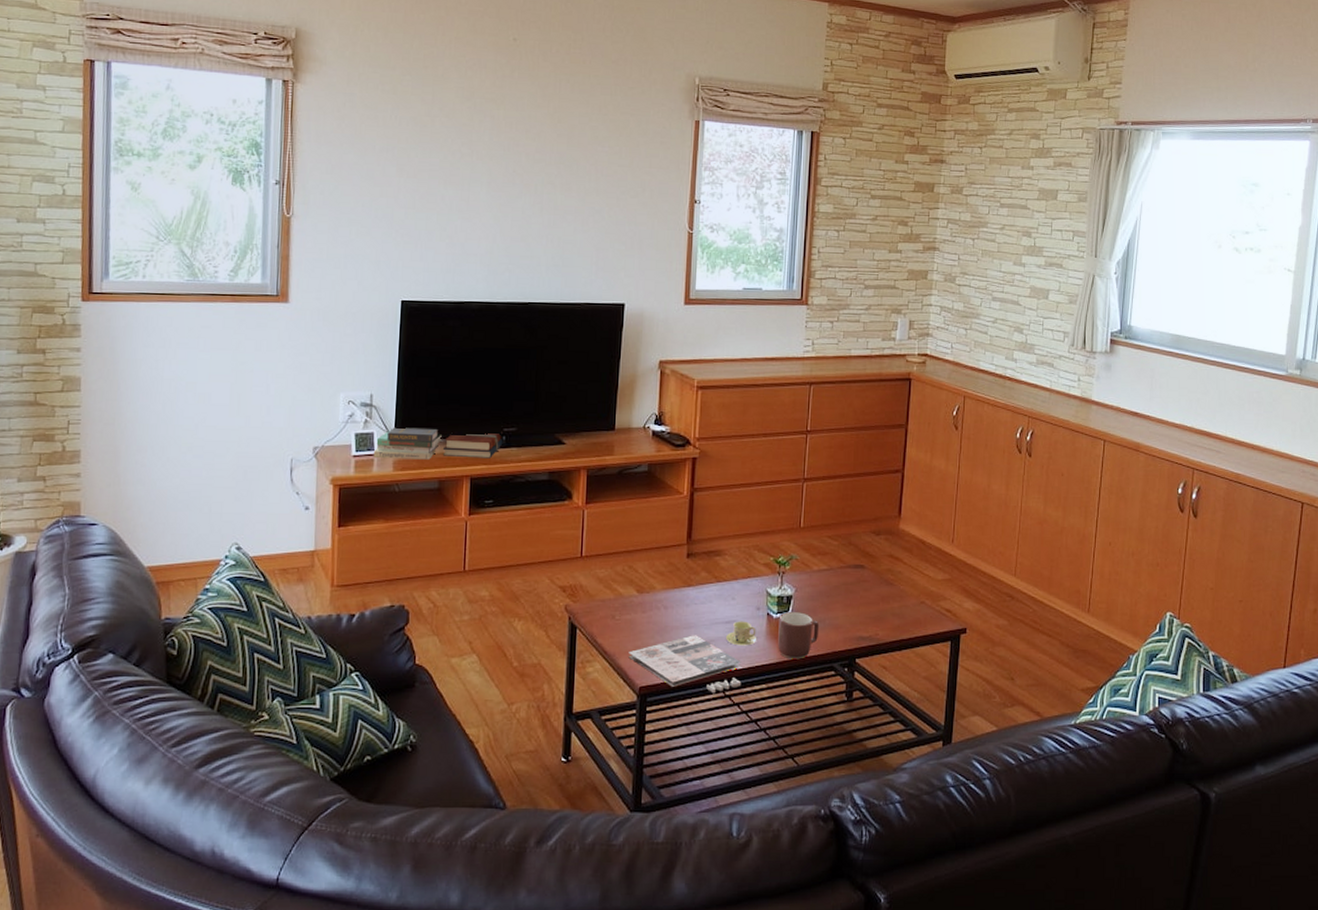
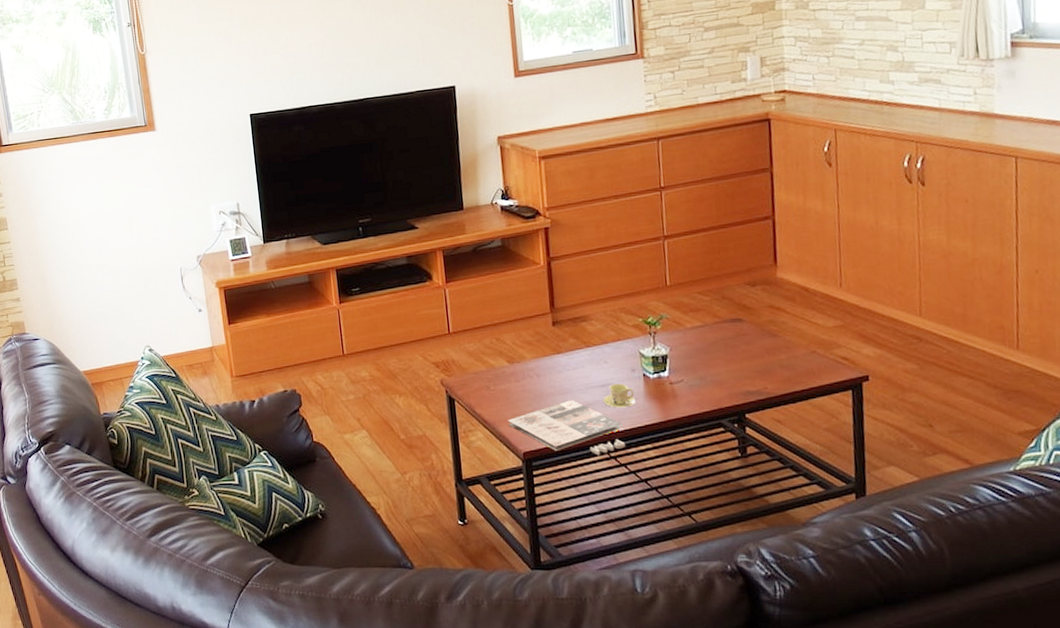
books: present [373,427,442,460] -> none [247,227,305,261]
books: present [442,431,503,458] -> none [307,223,361,252]
mug: present [778,611,820,659] -> none [656,370,702,418]

